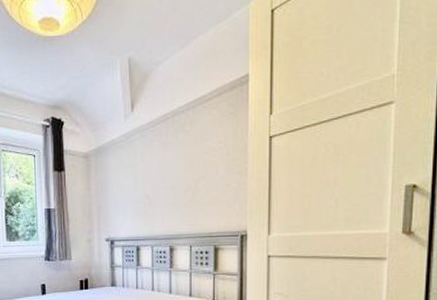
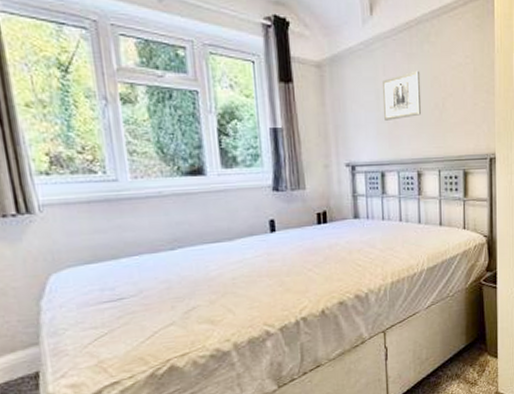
wall art: none [141,156,176,201] -> present [383,70,422,121]

